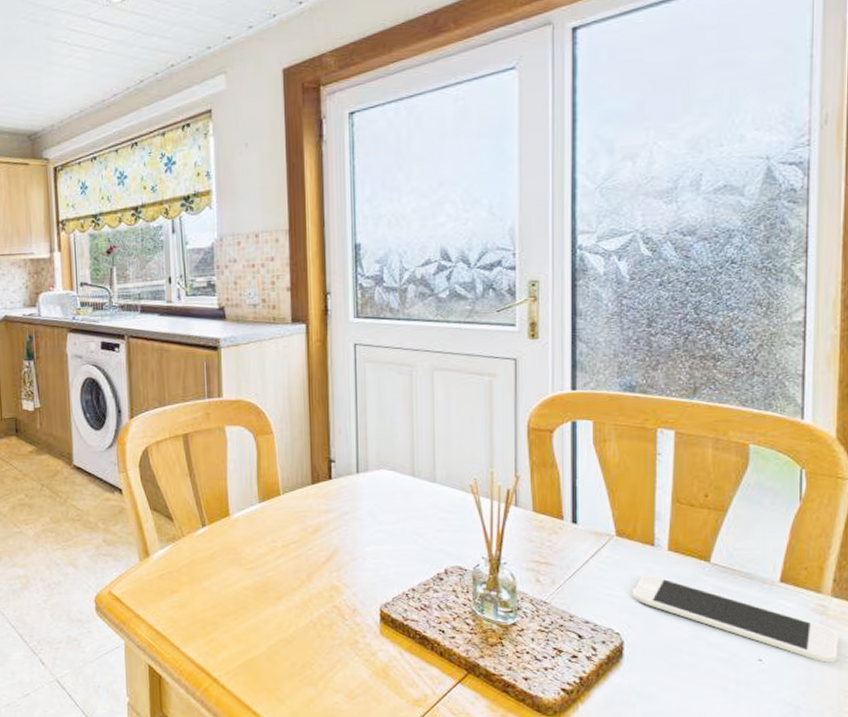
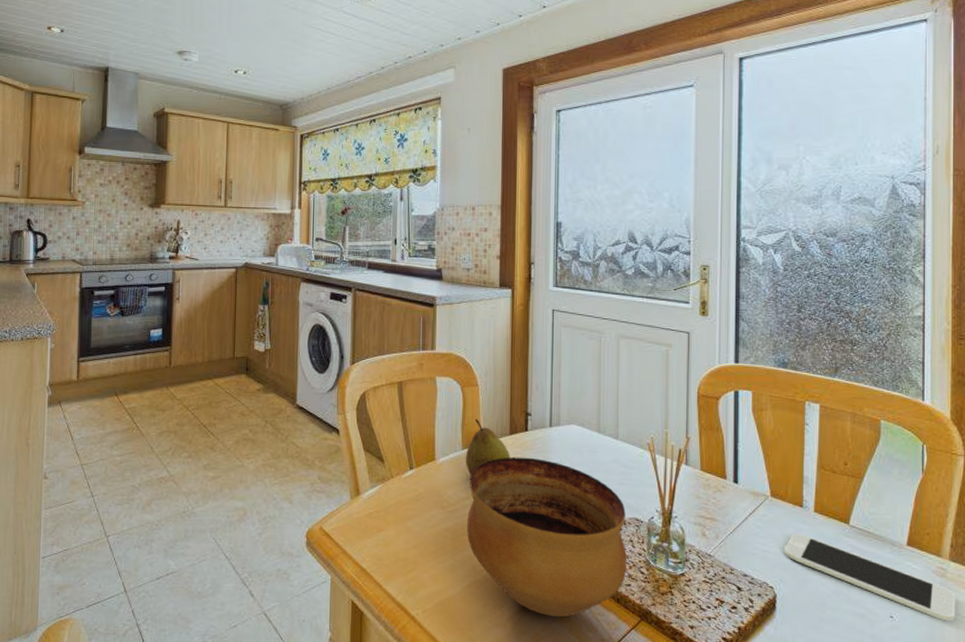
fruit: none [262,468,314,529] -> present [465,418,511,475]
bowl: none [269,507,451,674] -> present [467,457,627,617]

